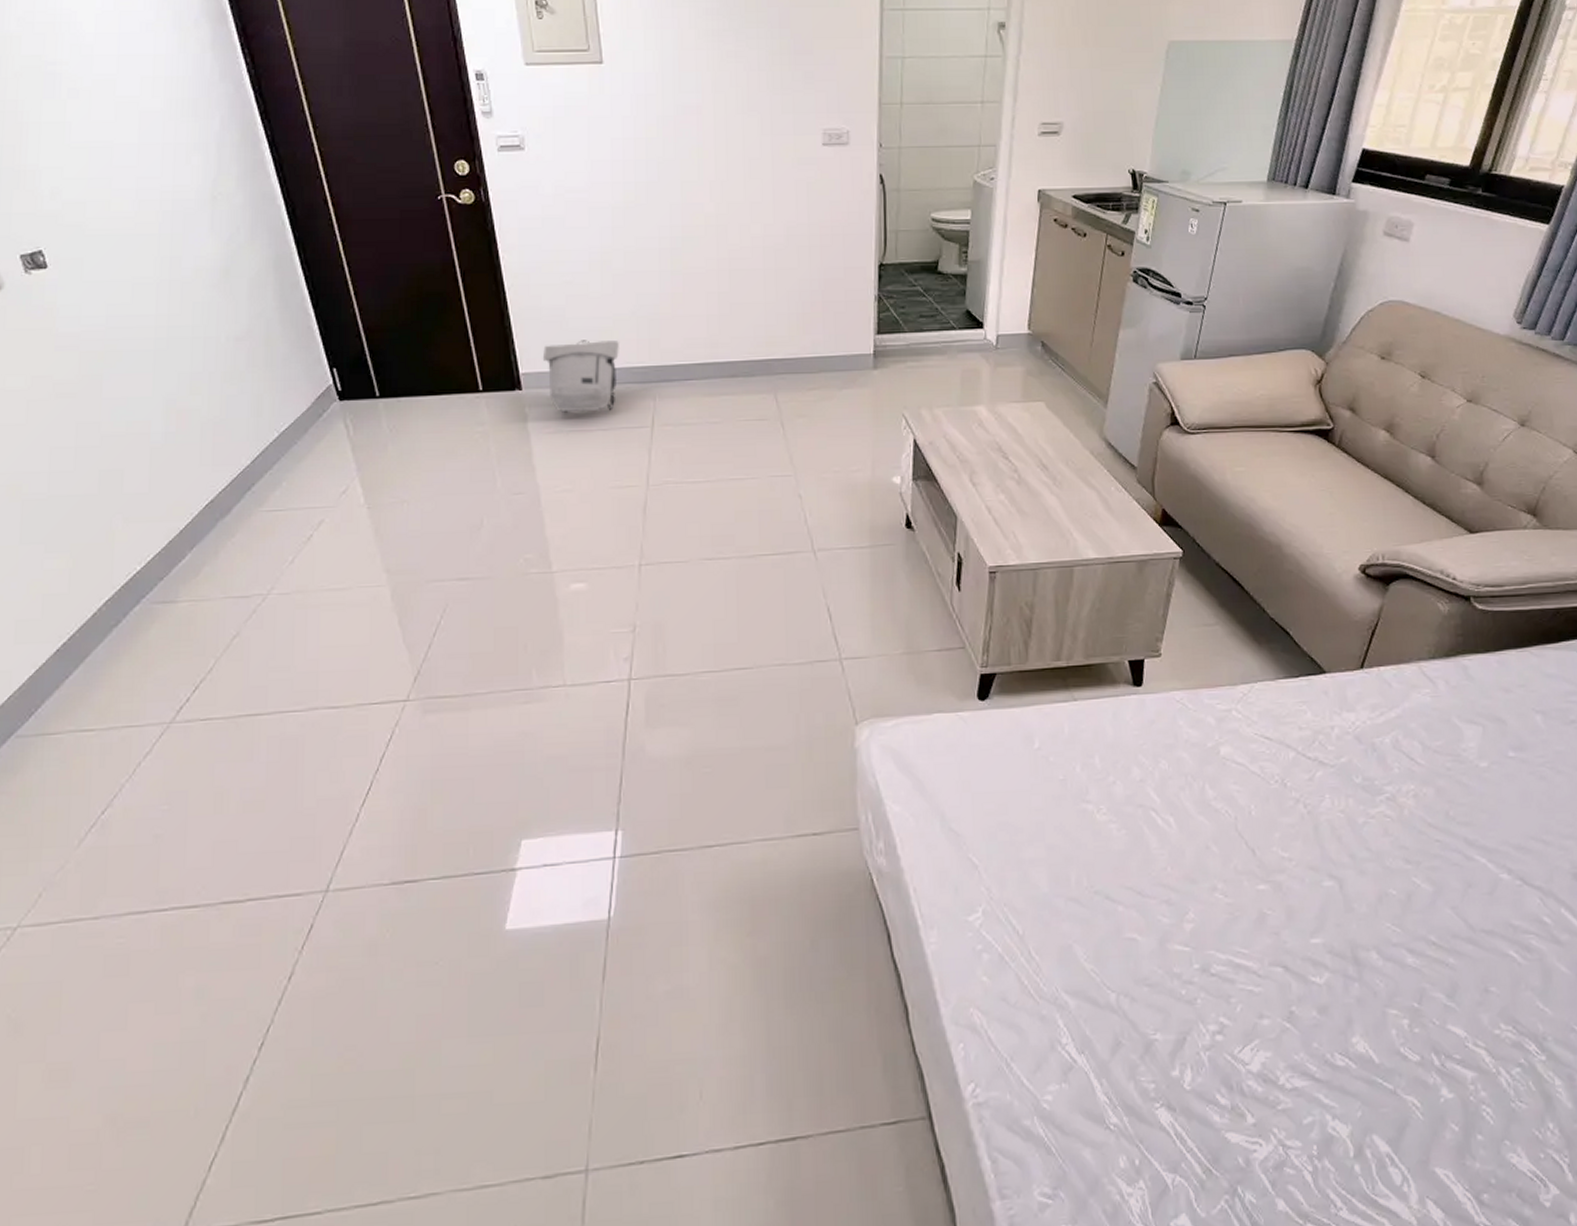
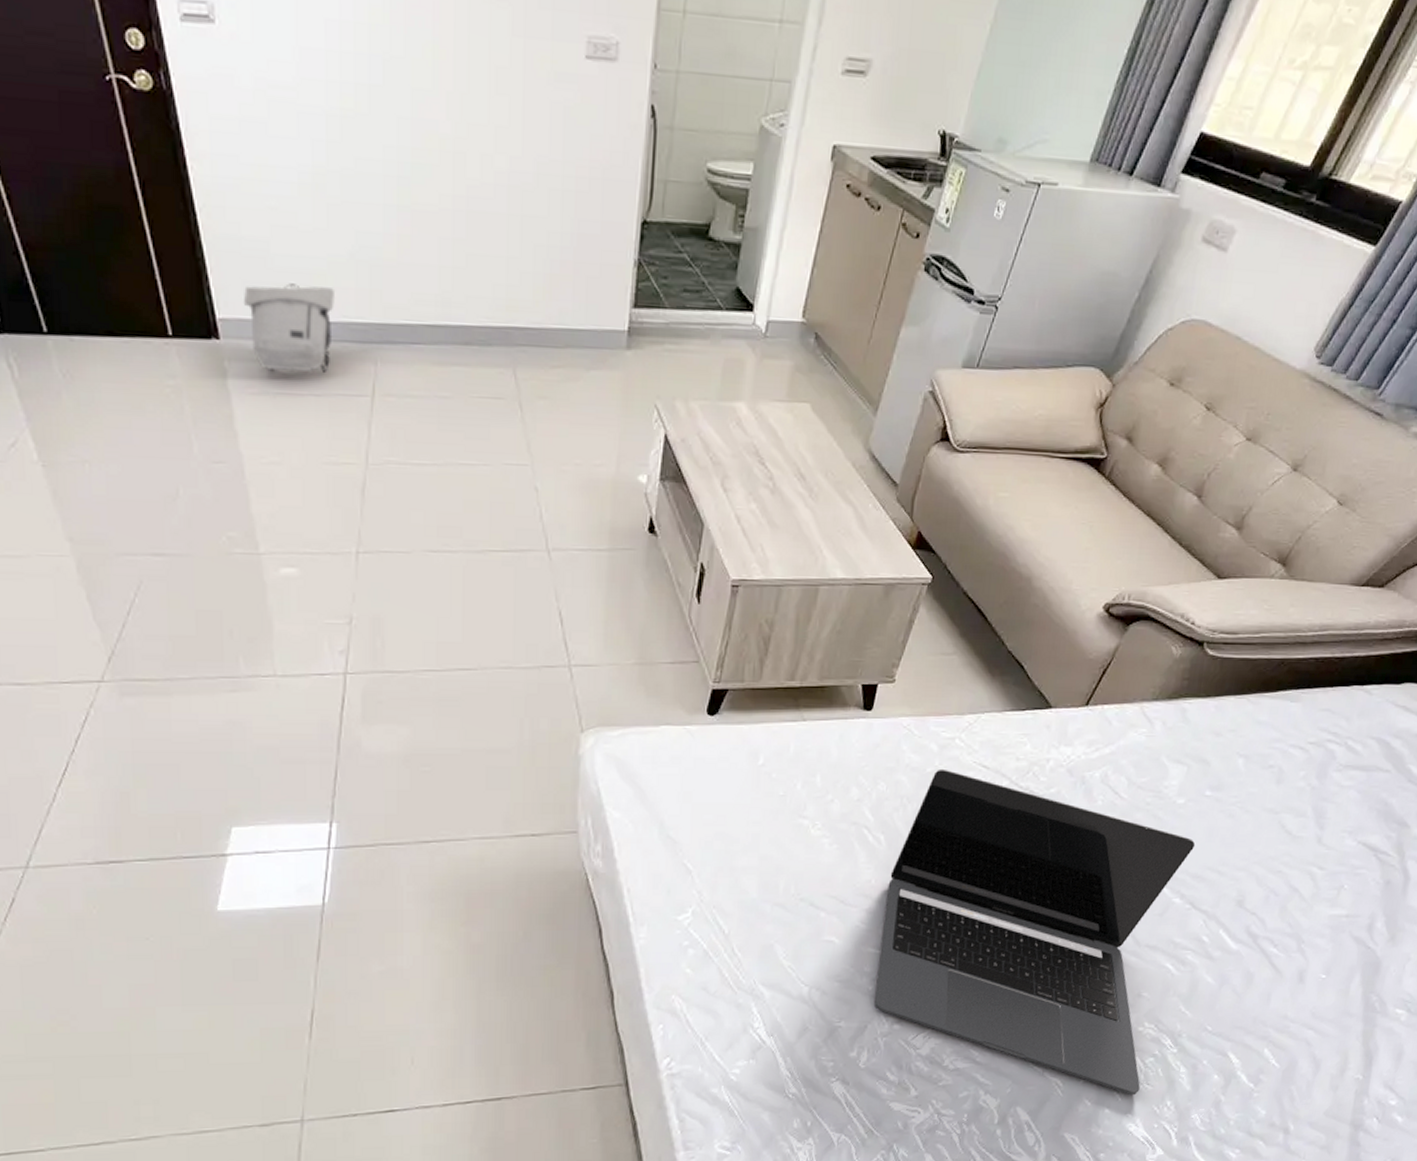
laptop: none [1185,742,1513,1117] -> present [873,768,1196,1096]

